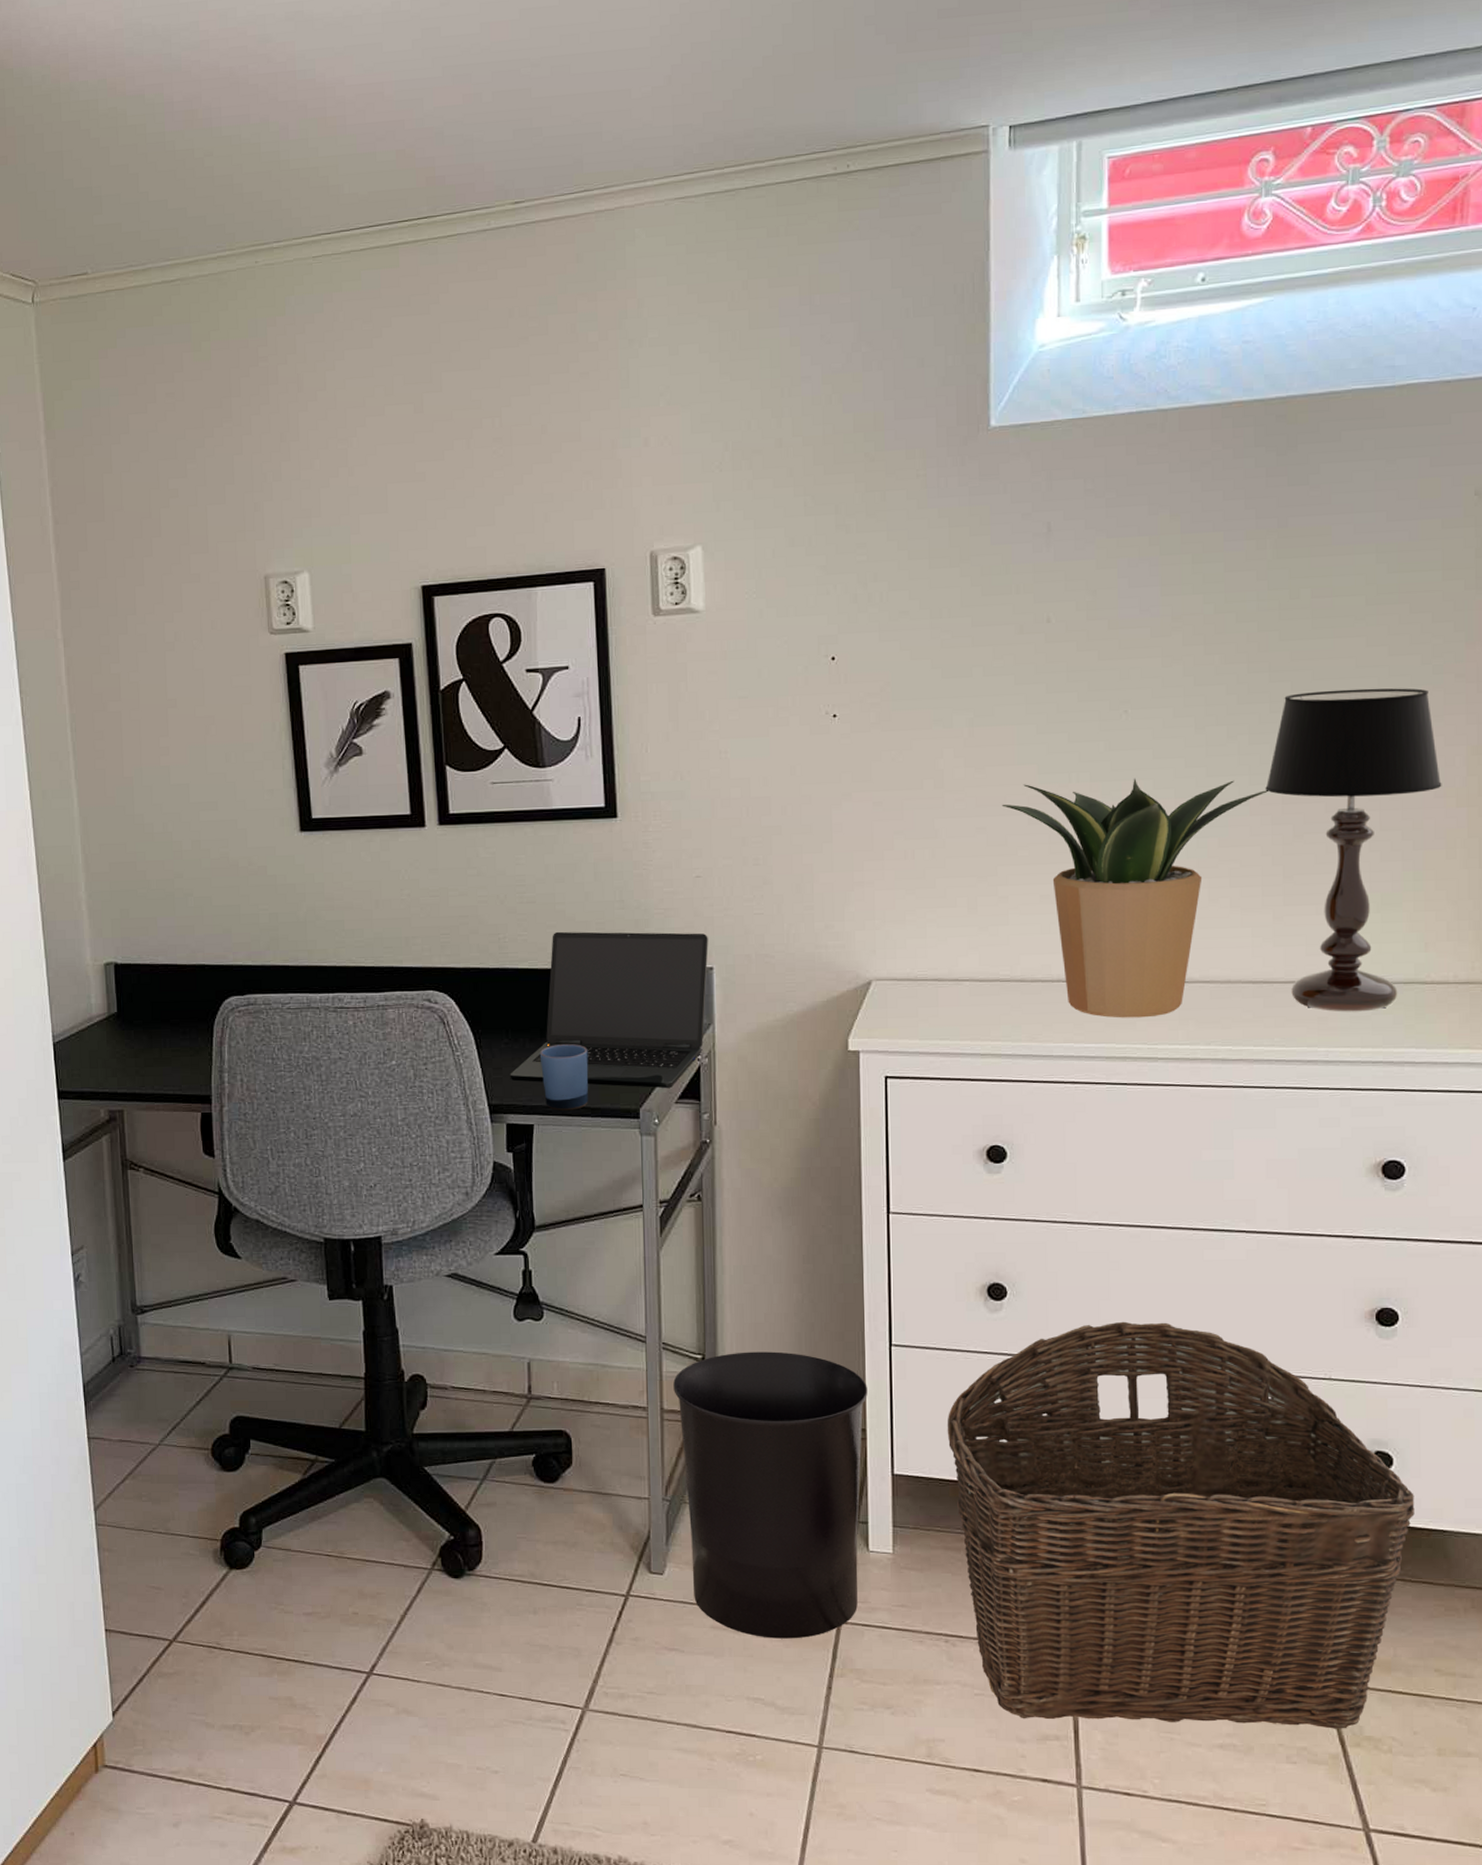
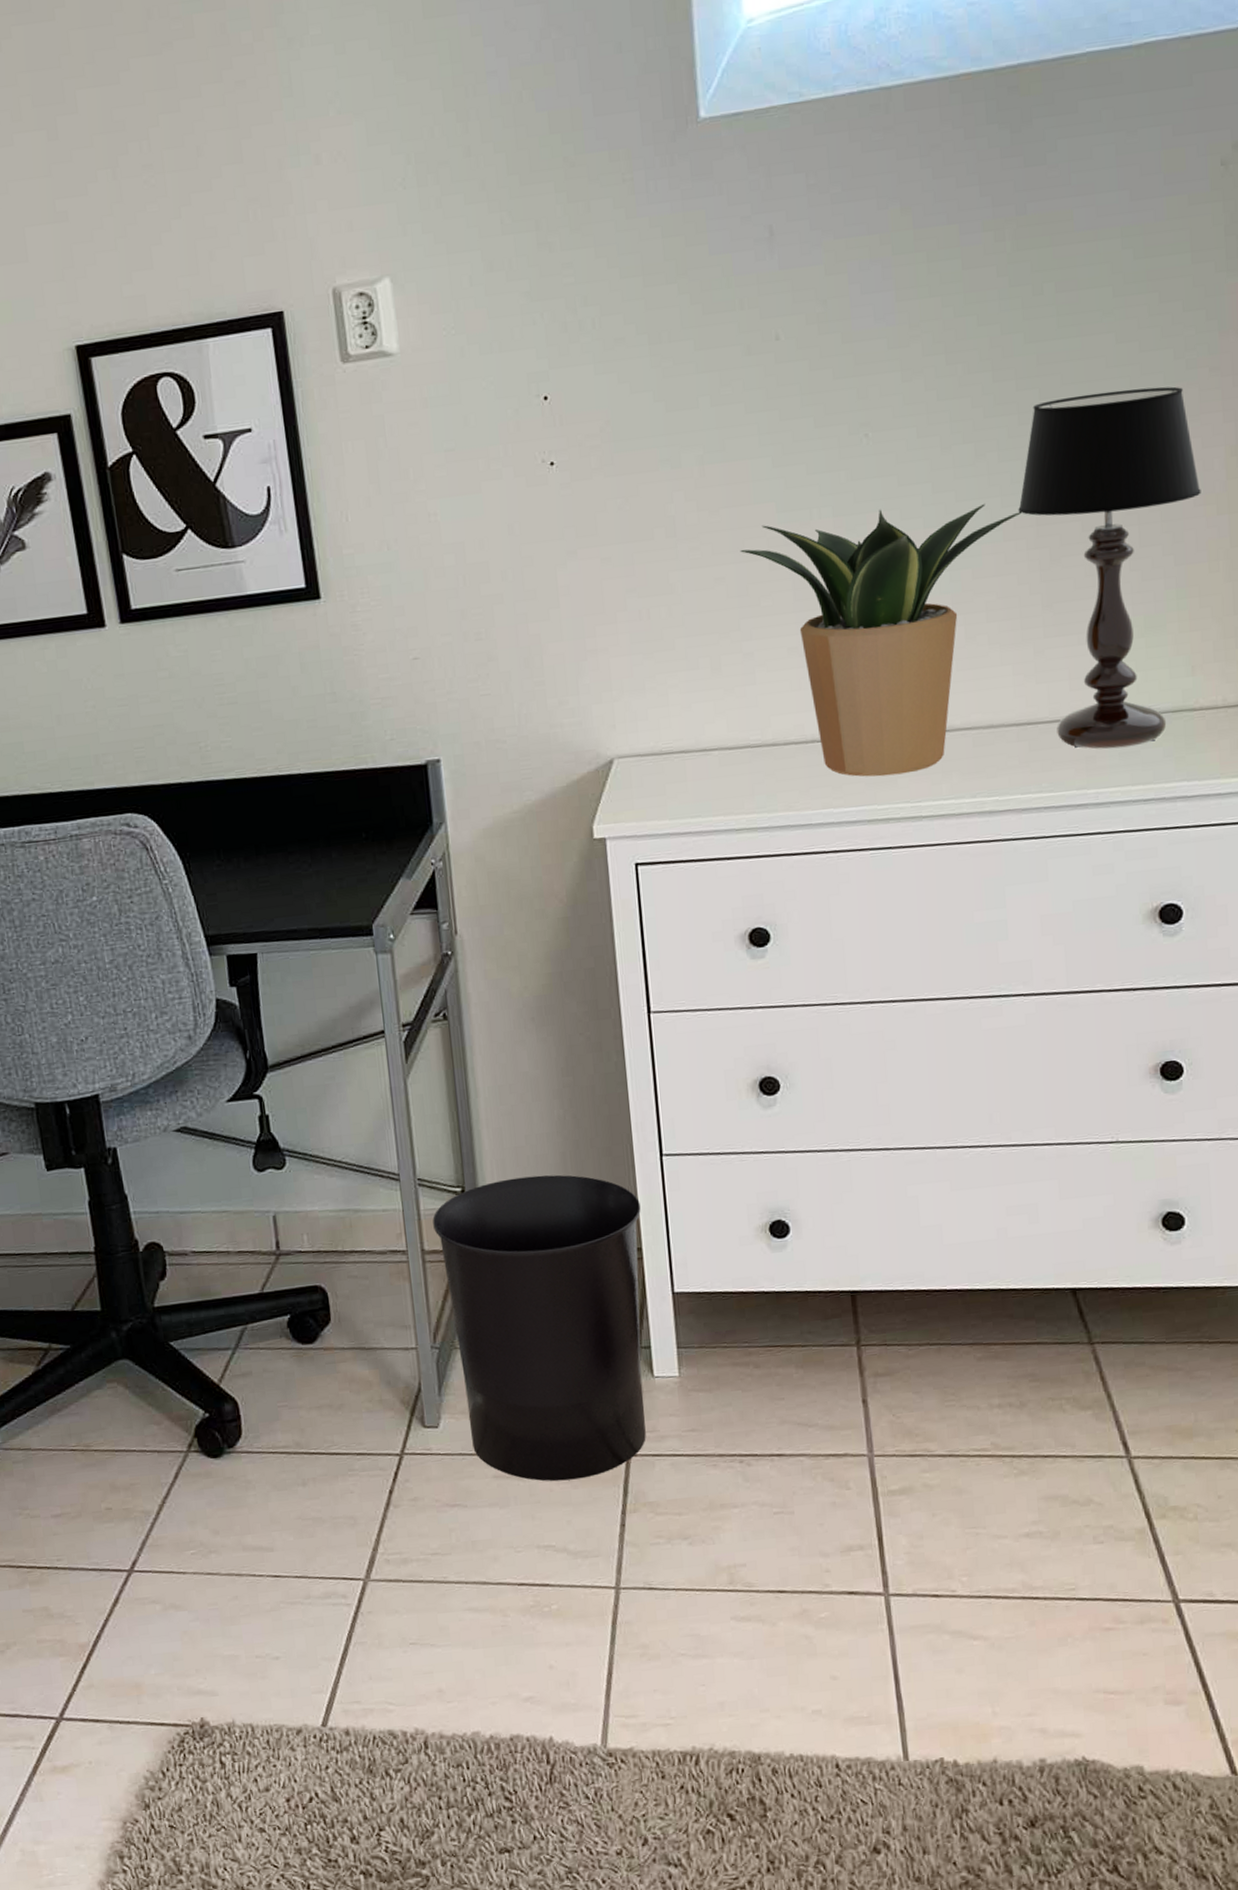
laptop: present [510,931,709,1088] -> none [225,722,436,907]
mug: present [539,1043,589,1111] -> none [256,859,315,936]
wicker basket: present [947,1321,1415,1729] -> none [726,1100,1209,1532]

